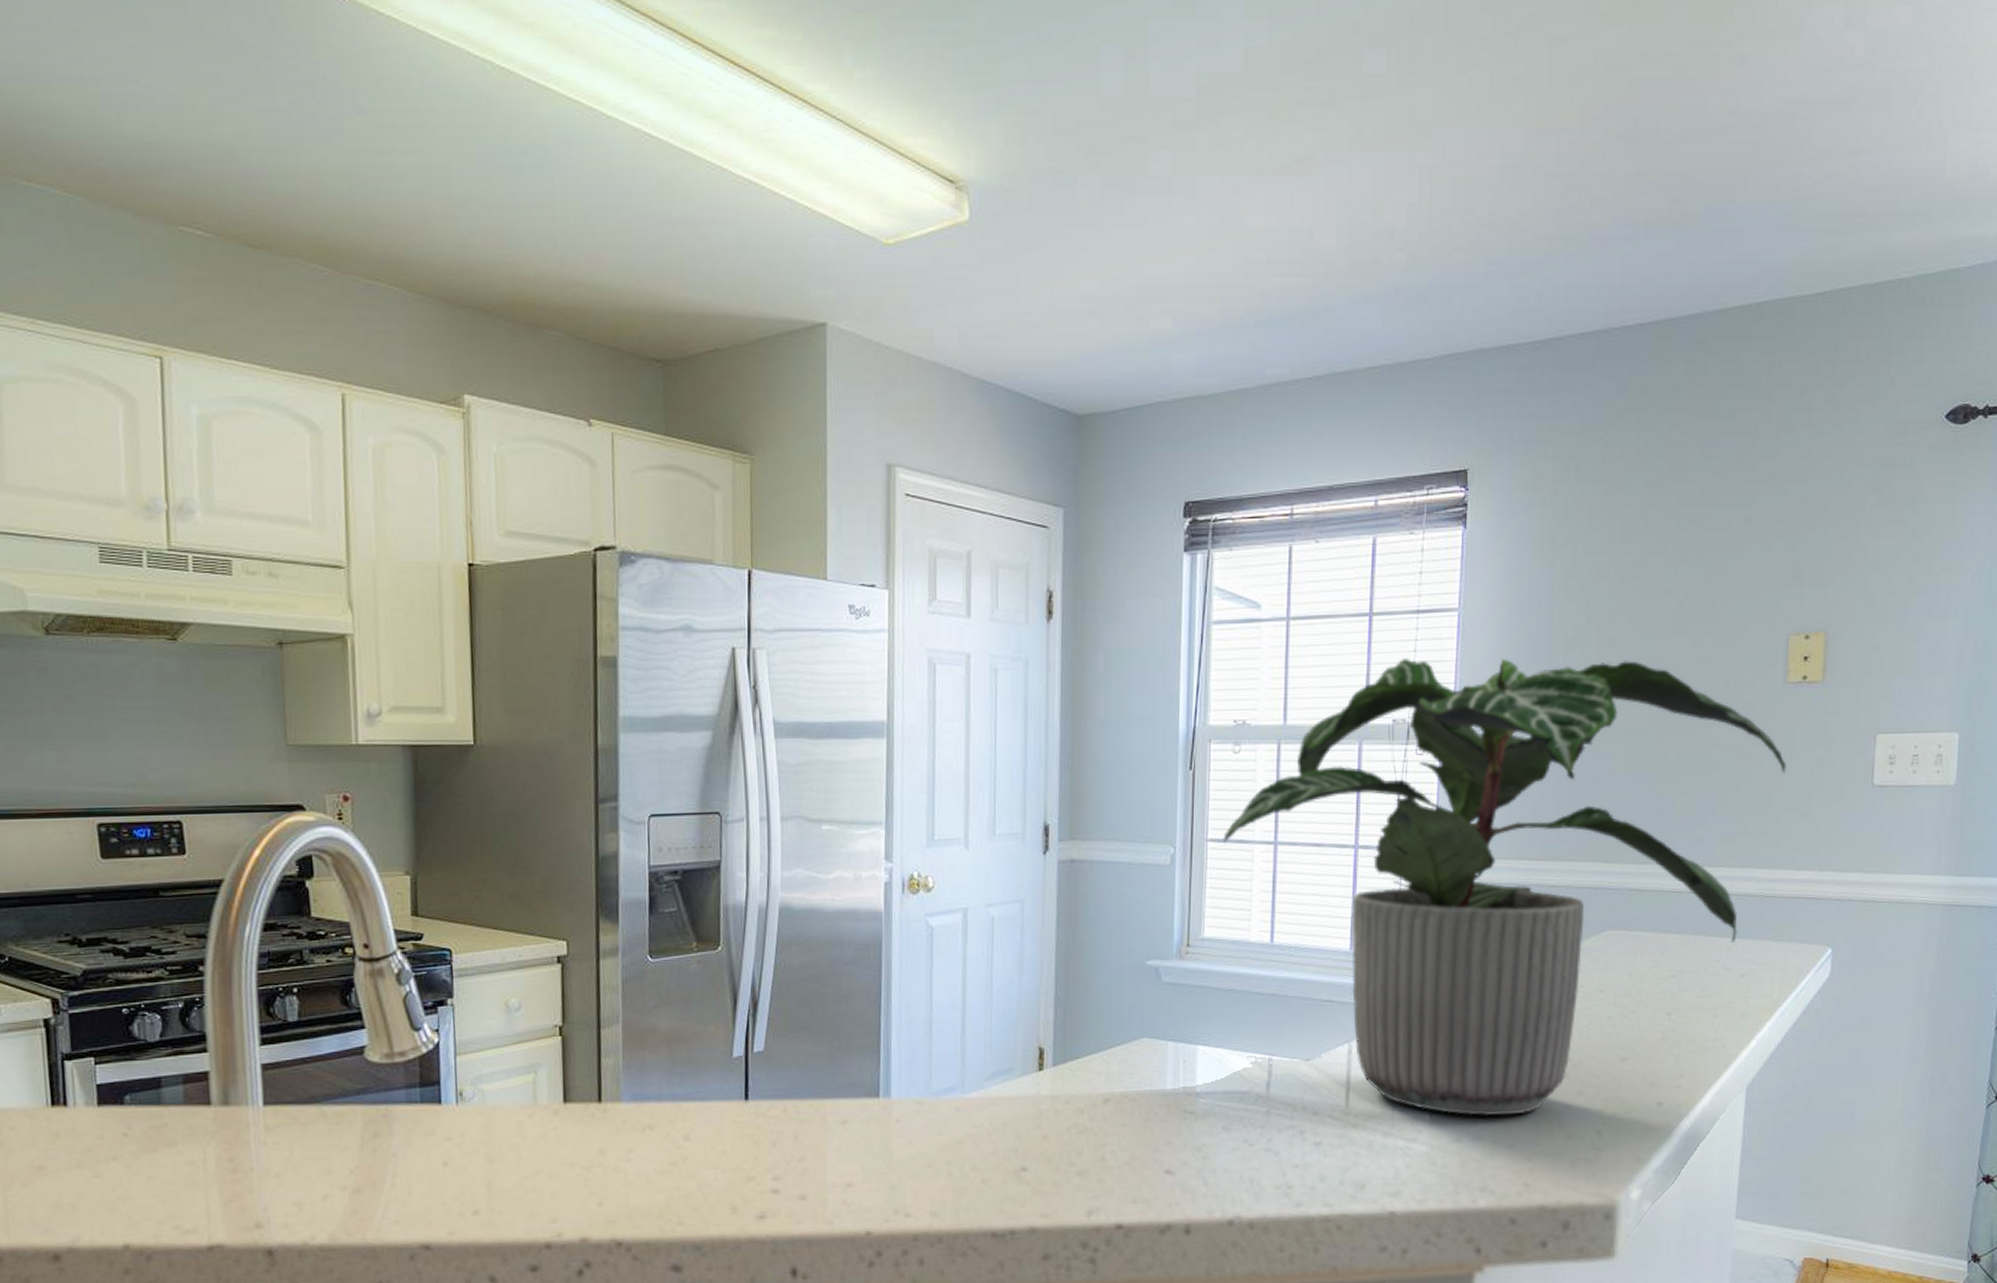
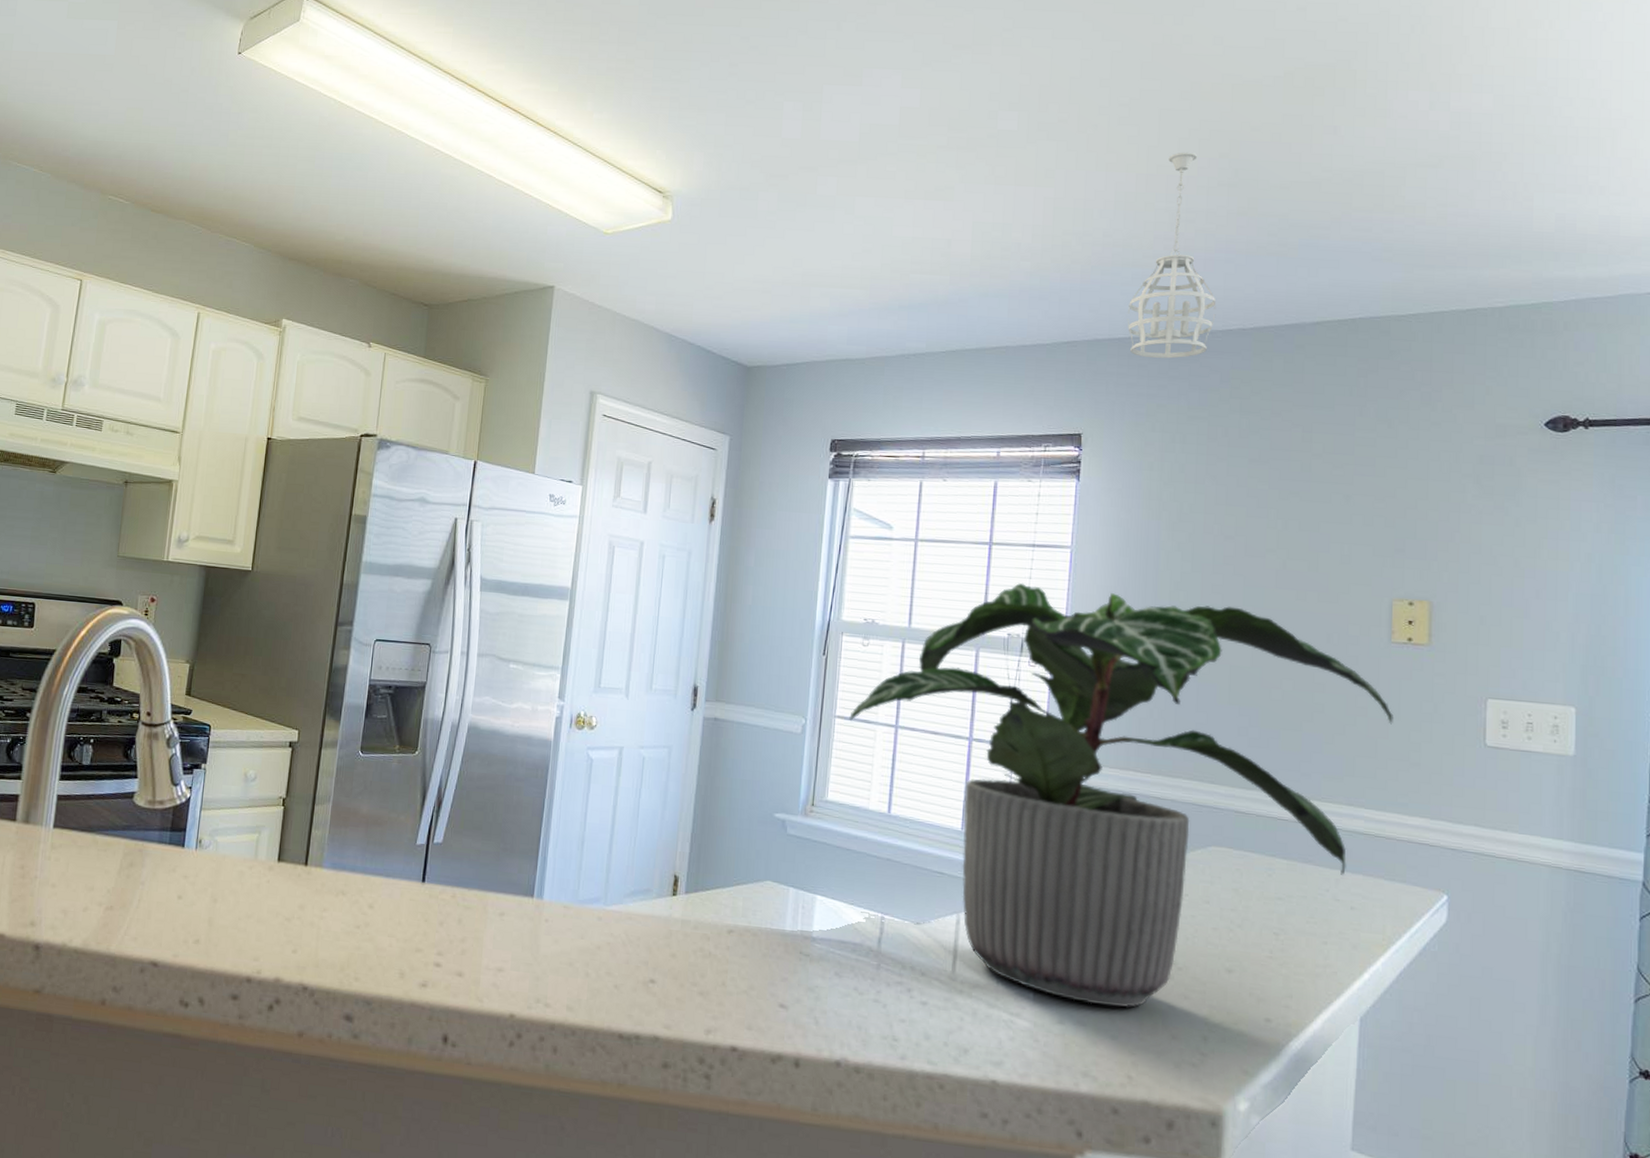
pendant light: none [1515,96,1613,367] -> present [1127,152,1216,359]

